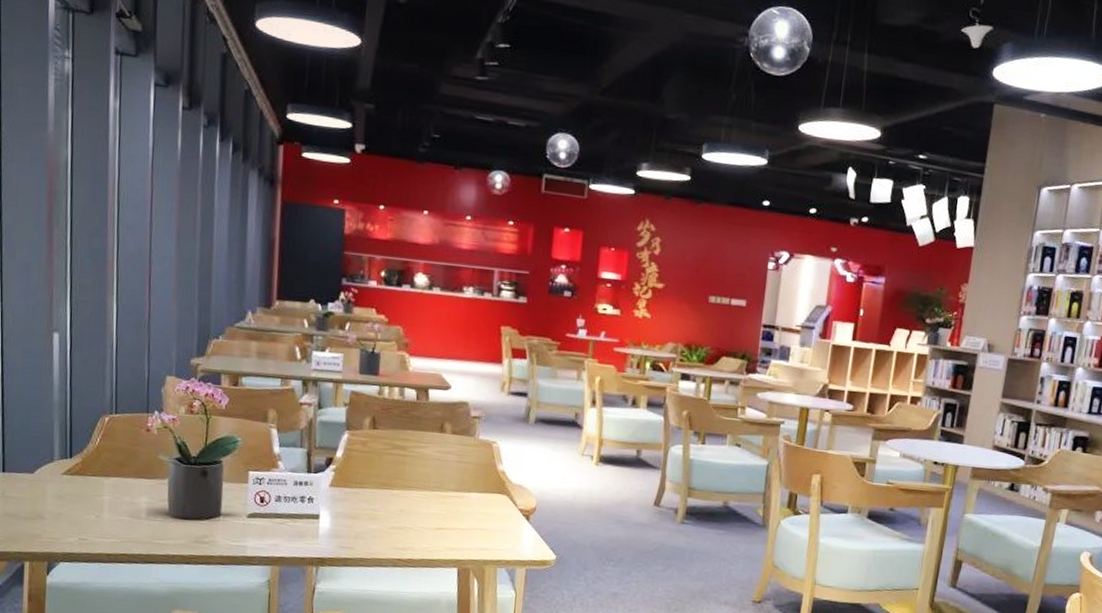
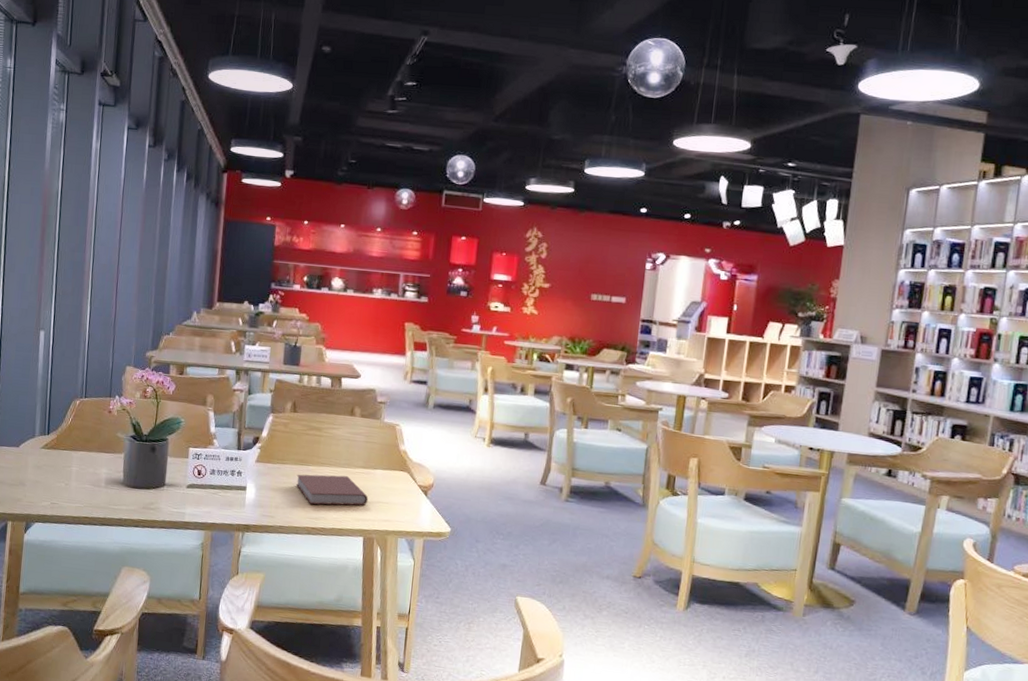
book: none [378,499,463,534] -> present [295,474,369,506]

